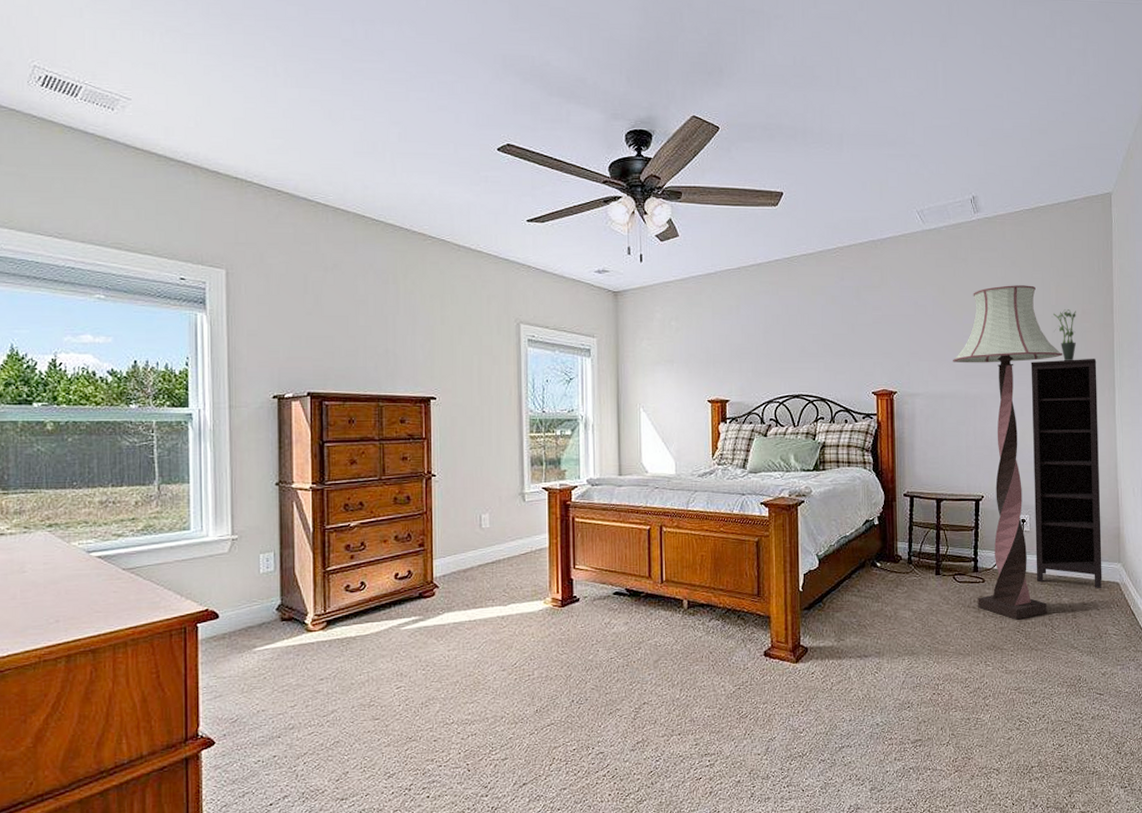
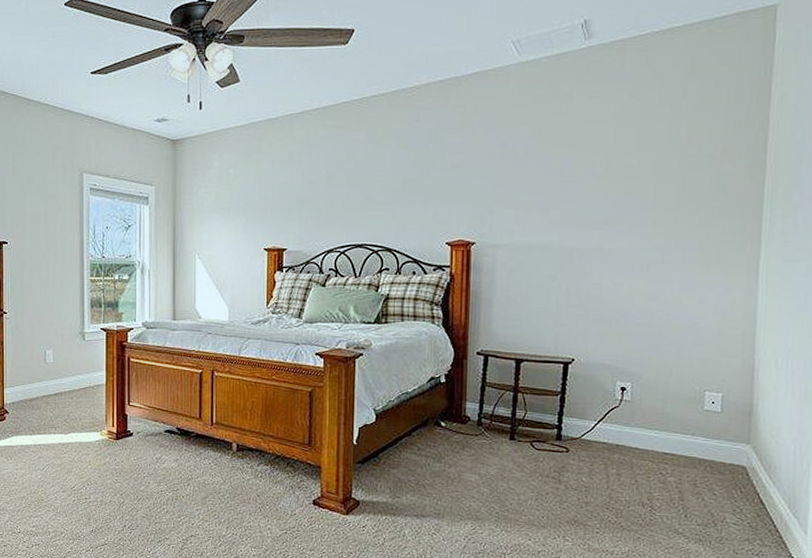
floor lamp: present [953,285,1063,620] -> none [546,121,692,496]
bookcase: present [1030,358,1102,589] -> none [635,205,738,472]
potted plant: present [1053,309,1076,361] -> none [681,149,714,210]

